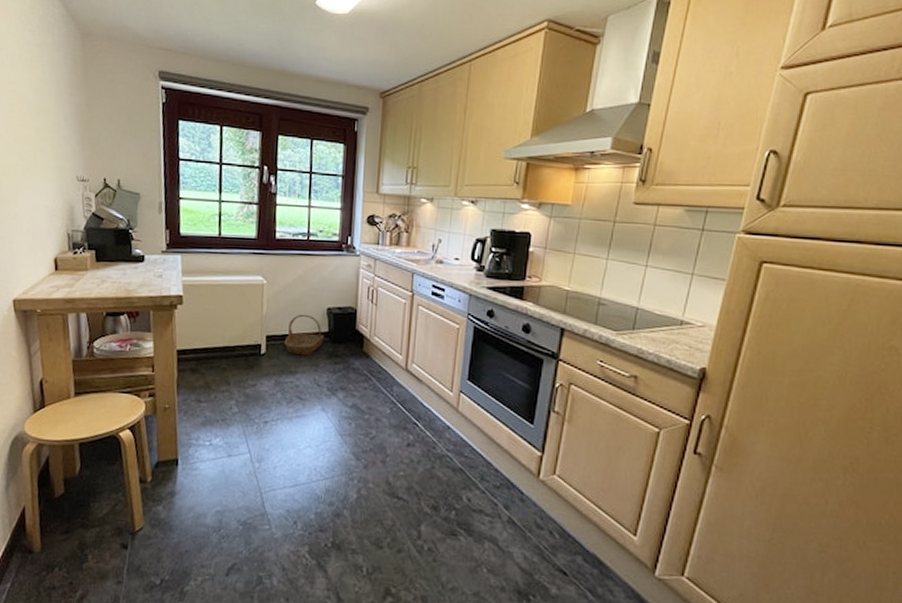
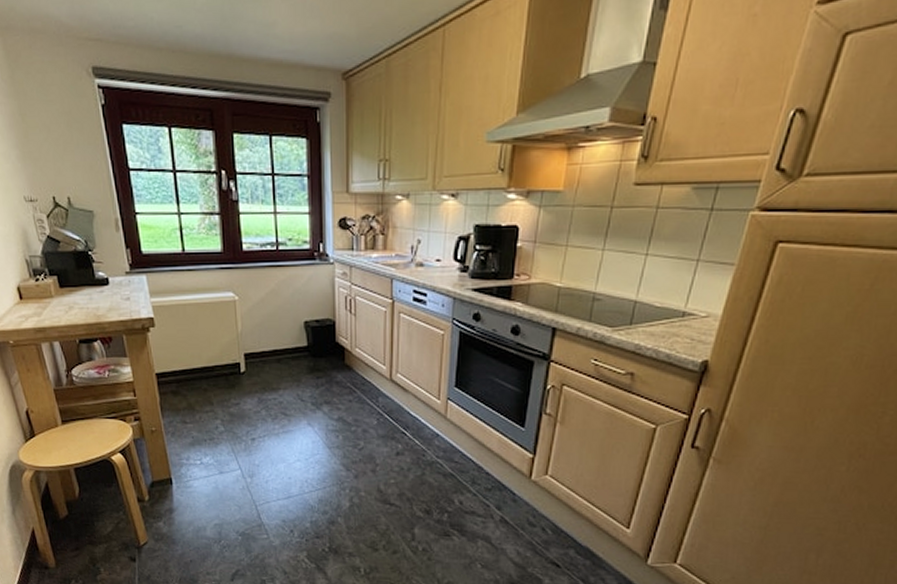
basket: present [284,314,324,356] -> none [263,329,303,372]

